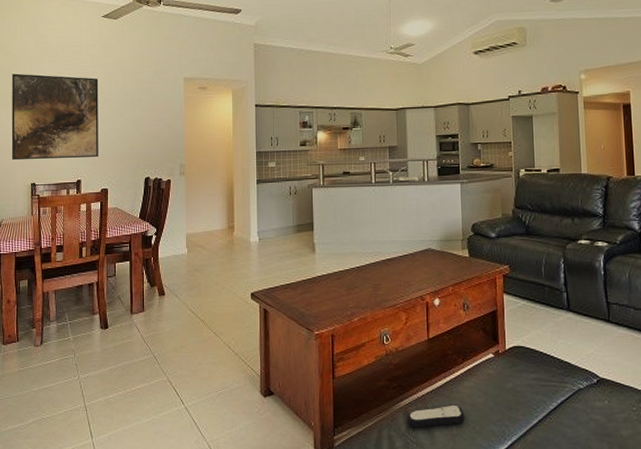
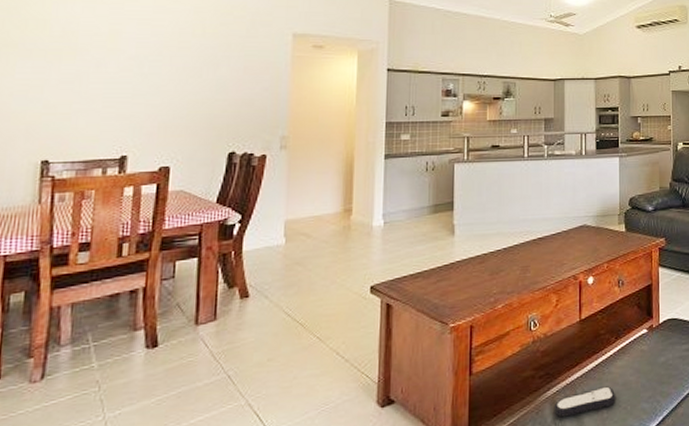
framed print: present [11,73,99,161] -> none [9,13,165,130]

